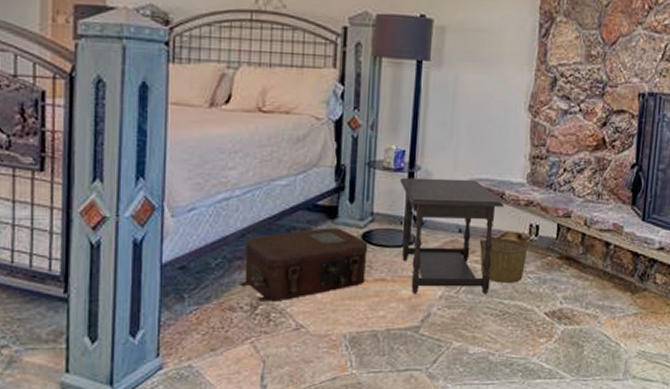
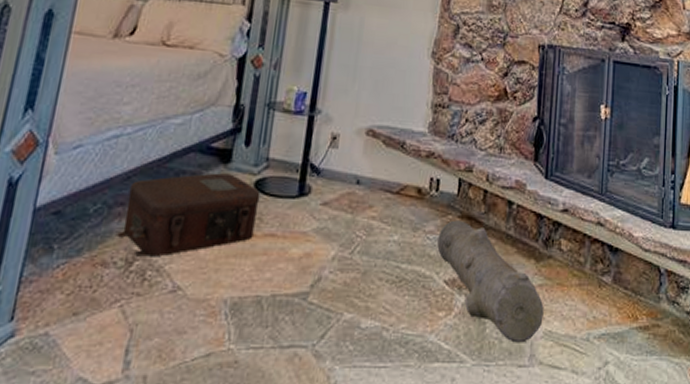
side table: present [400,177,505,294] -> none [295,121,405,256]
basket: present [479,238,529,283] -> none [377,191,429,244]
decorative log: none [538,261,638,362] -> present [437,220,544,343]

